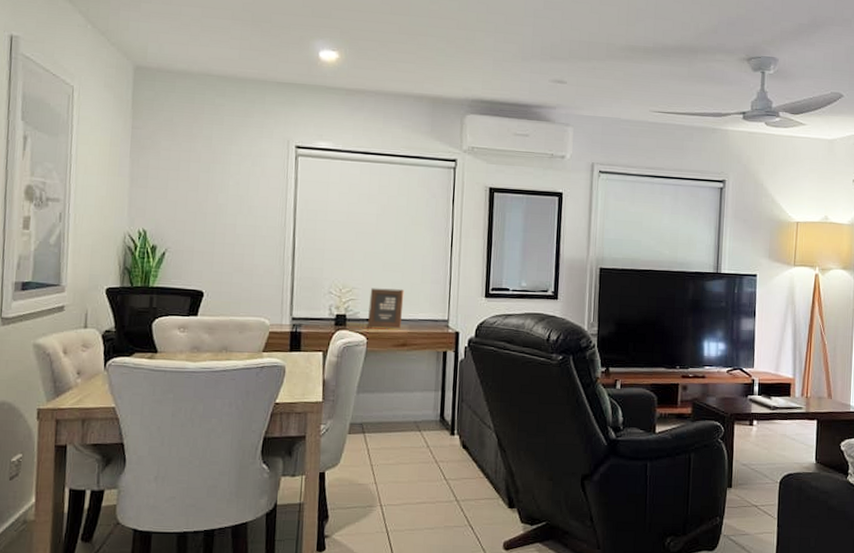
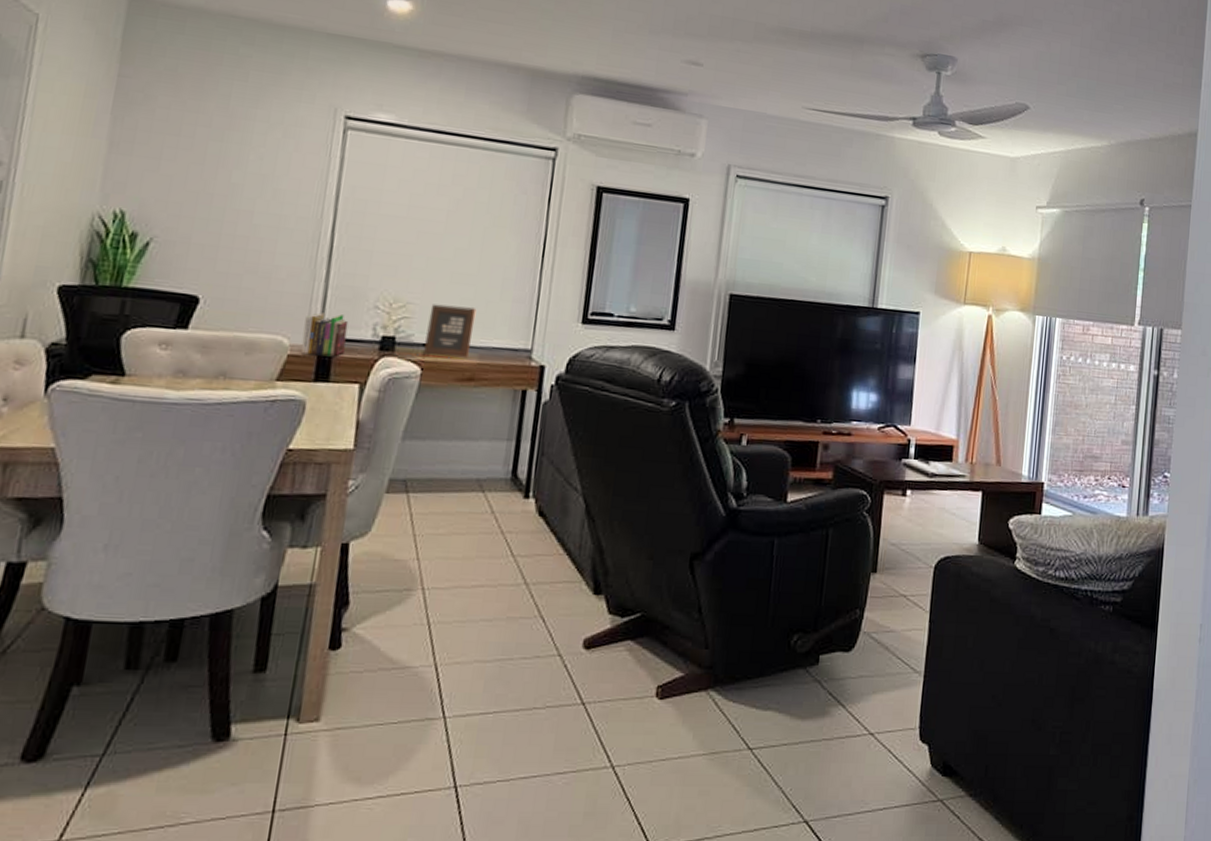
books: none [278,299,311,332] -> present [300,313,349,358]

